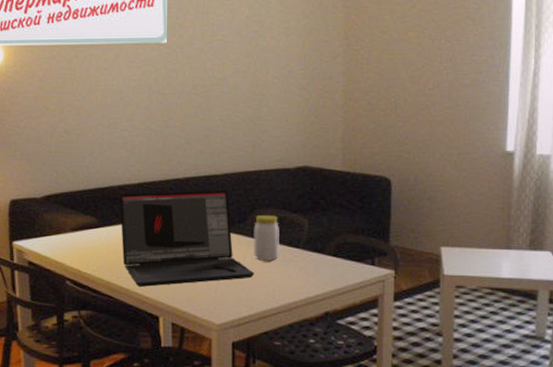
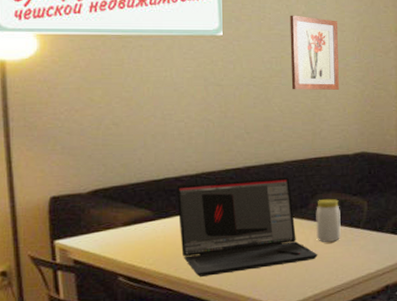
wall art: none [233,19,282,99] -> present [289,15,339,90]

